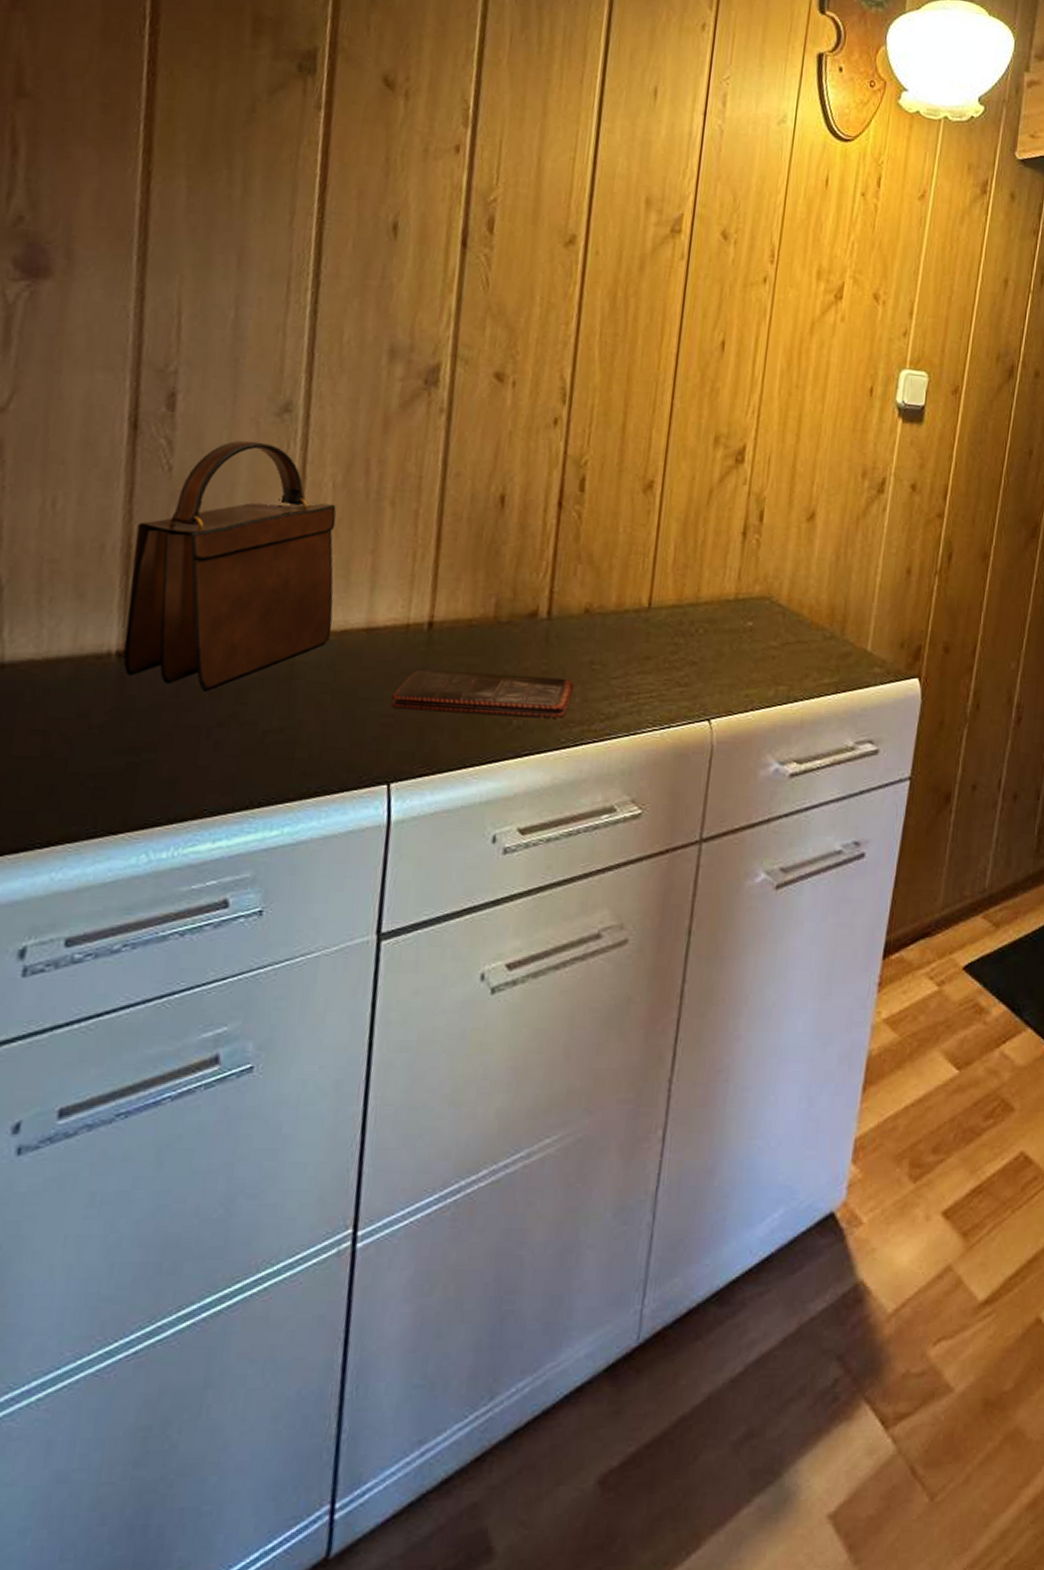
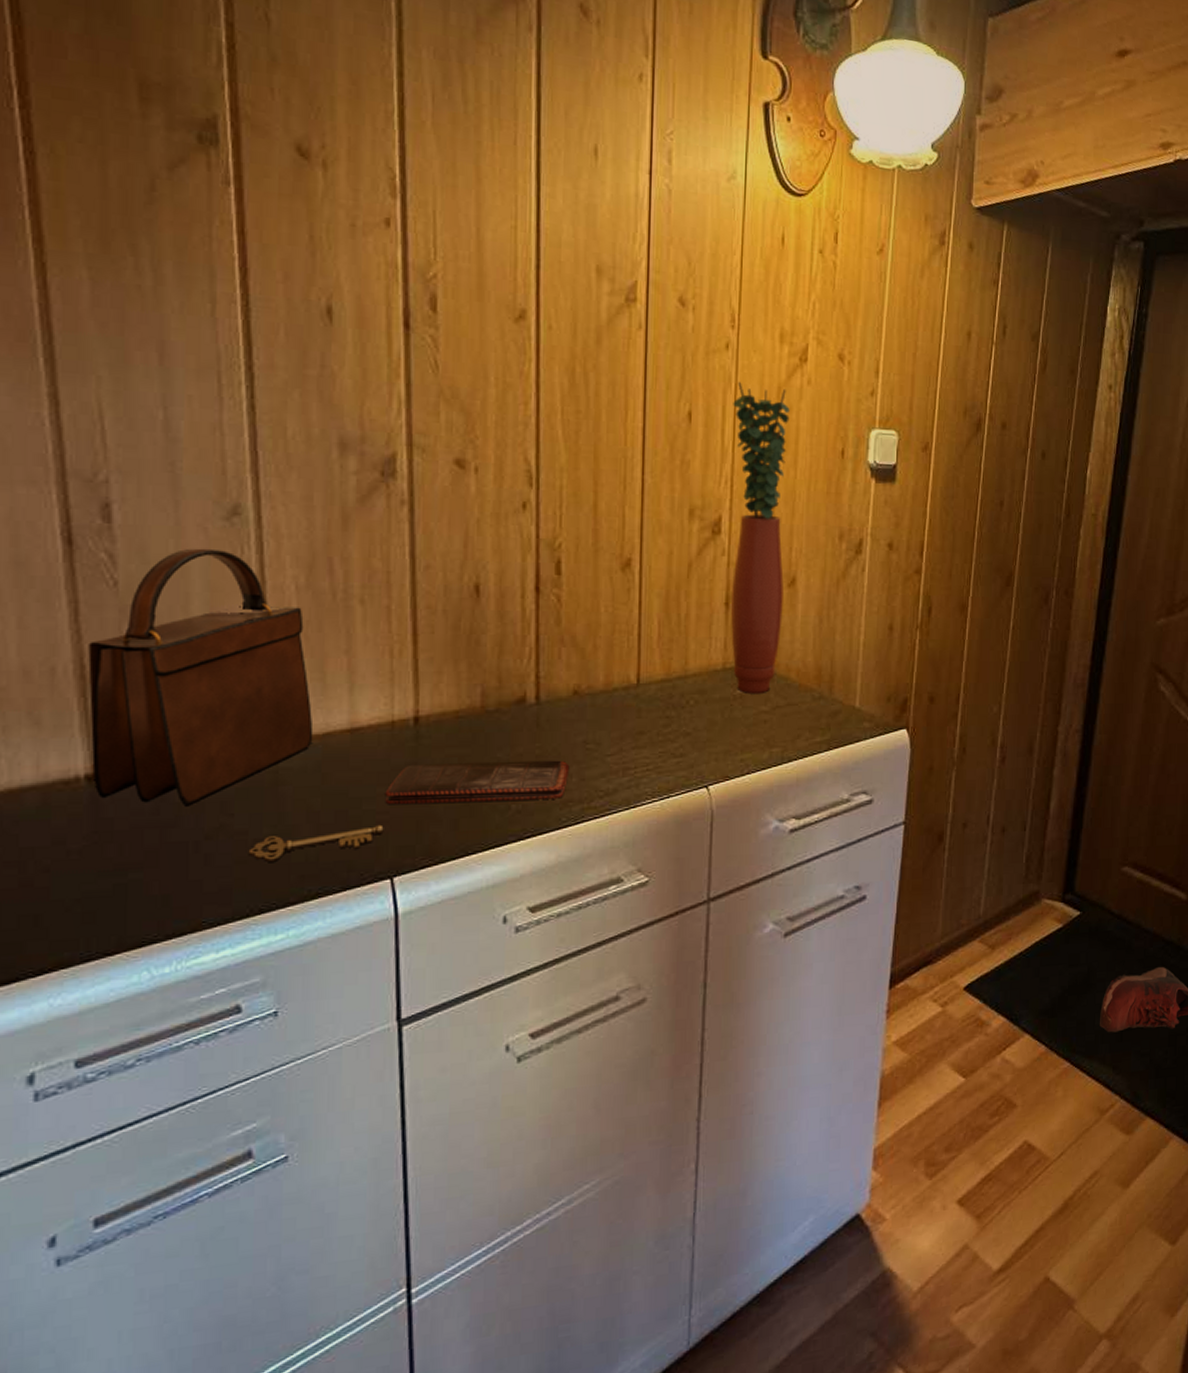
key: none [255,727,388,755] -> present [248,824,384,862]
vase: none [745,315,822,629] -> present [731,382,790,695]

